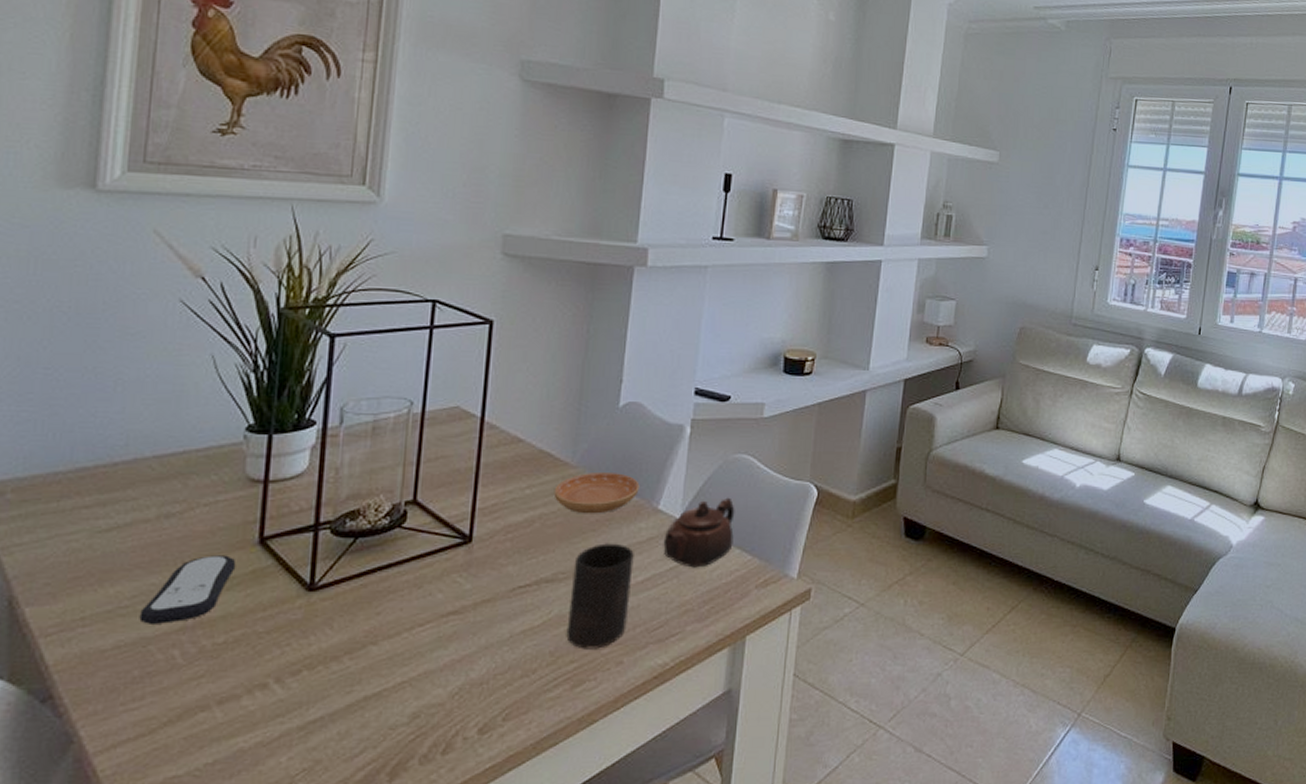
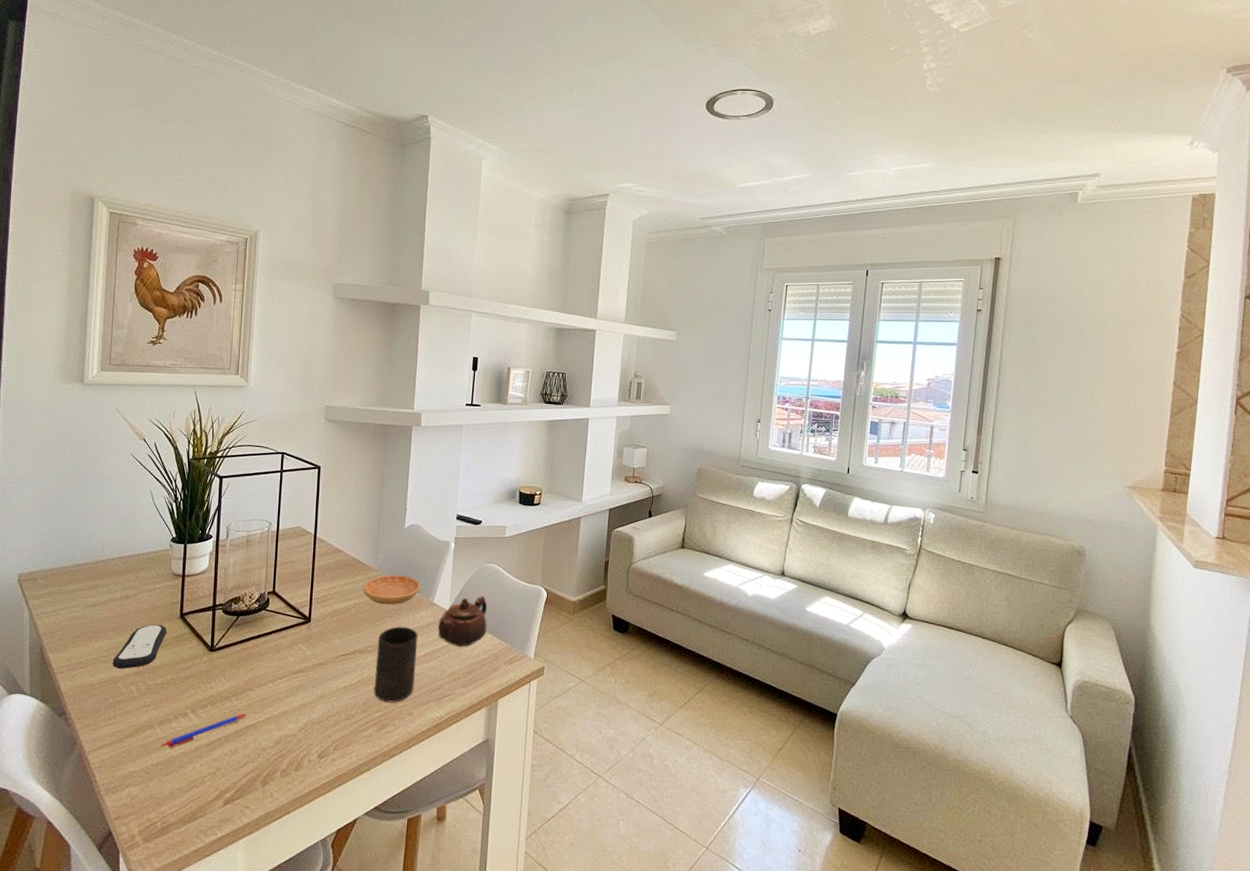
pen: none [221,678,369,738] -> present [160,713,248,749]

